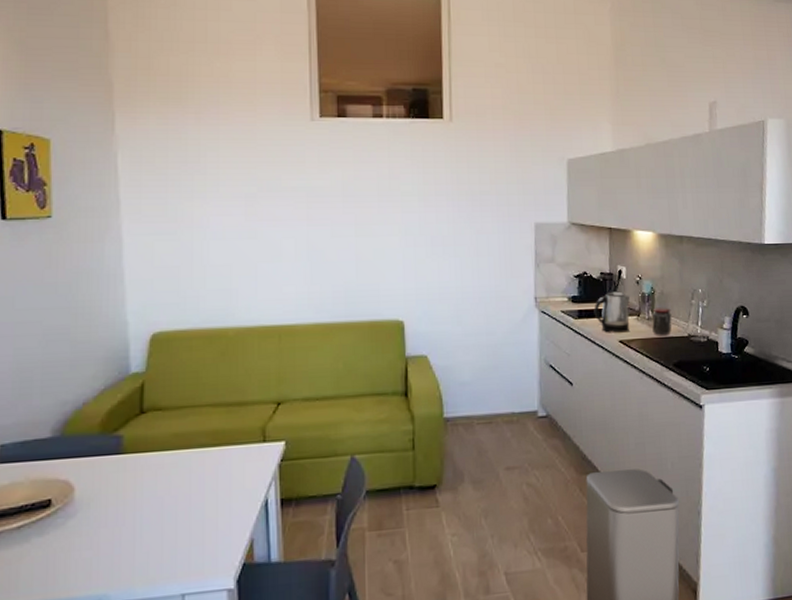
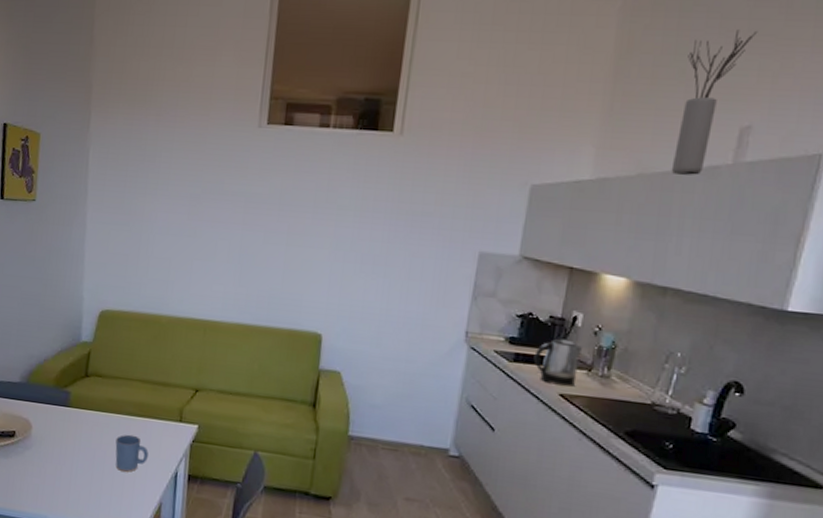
mug: none [188,469,230,515] -> present [115,434,149,472]
jar: present [651,307,672,336] -> none [604,364,634,399]
vase: none [664,27,708,142] -> present [671,29,758,176]

